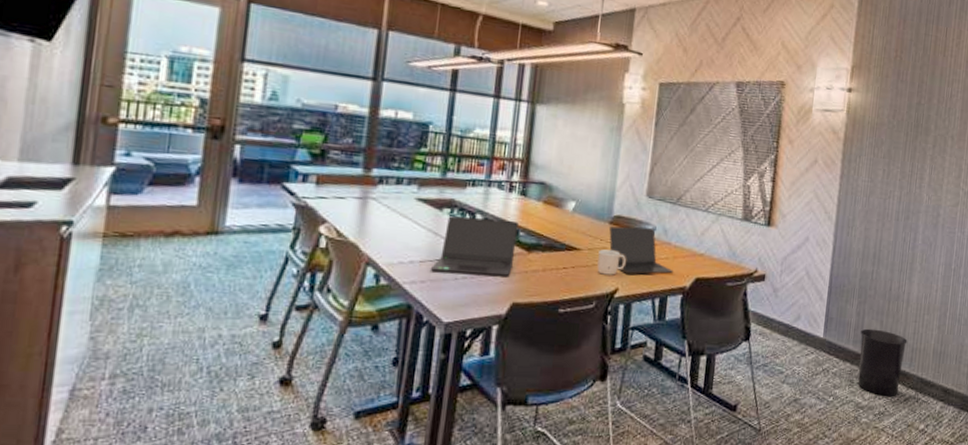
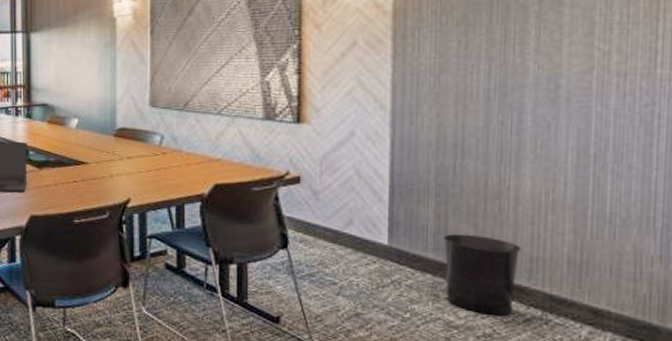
mug: present [597,249,626,275] -> none [106,162,135,186]
laptop: present [609,226,674,276] -> none [115,136,189,185]

